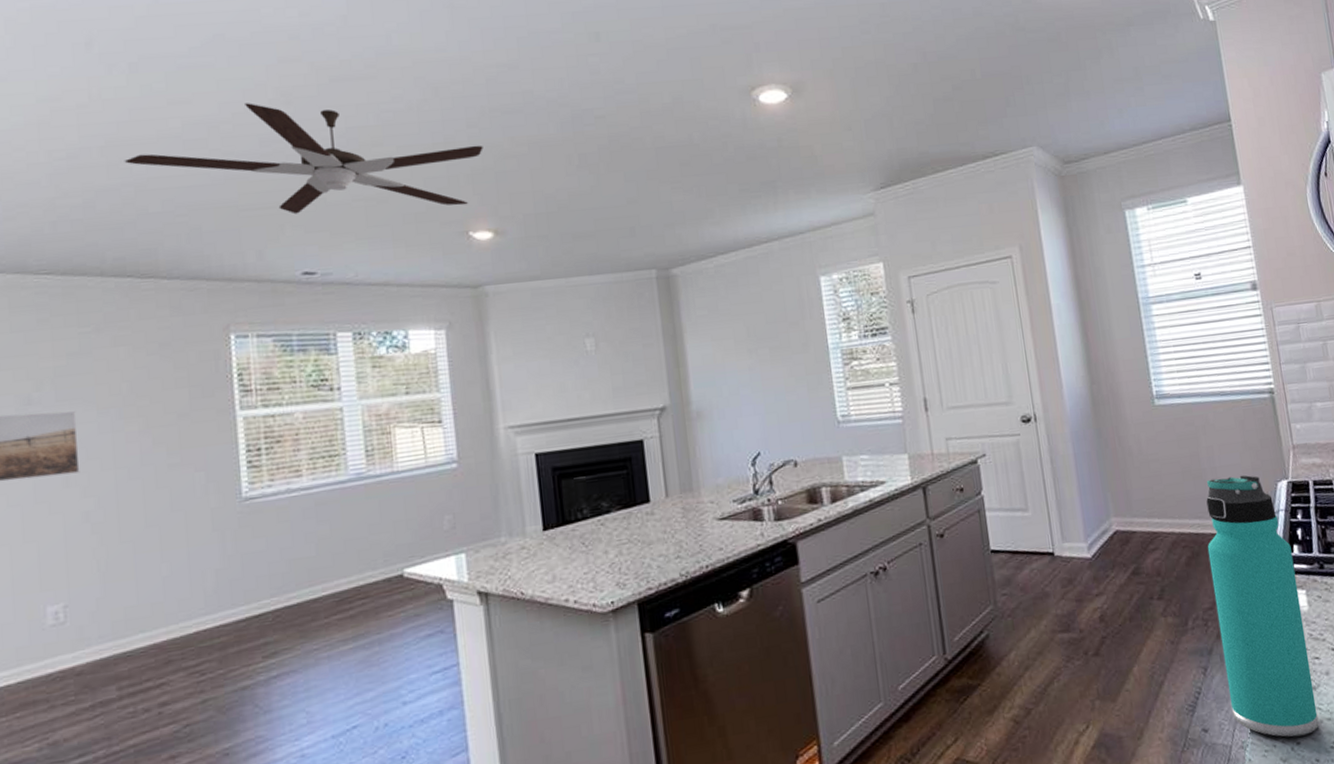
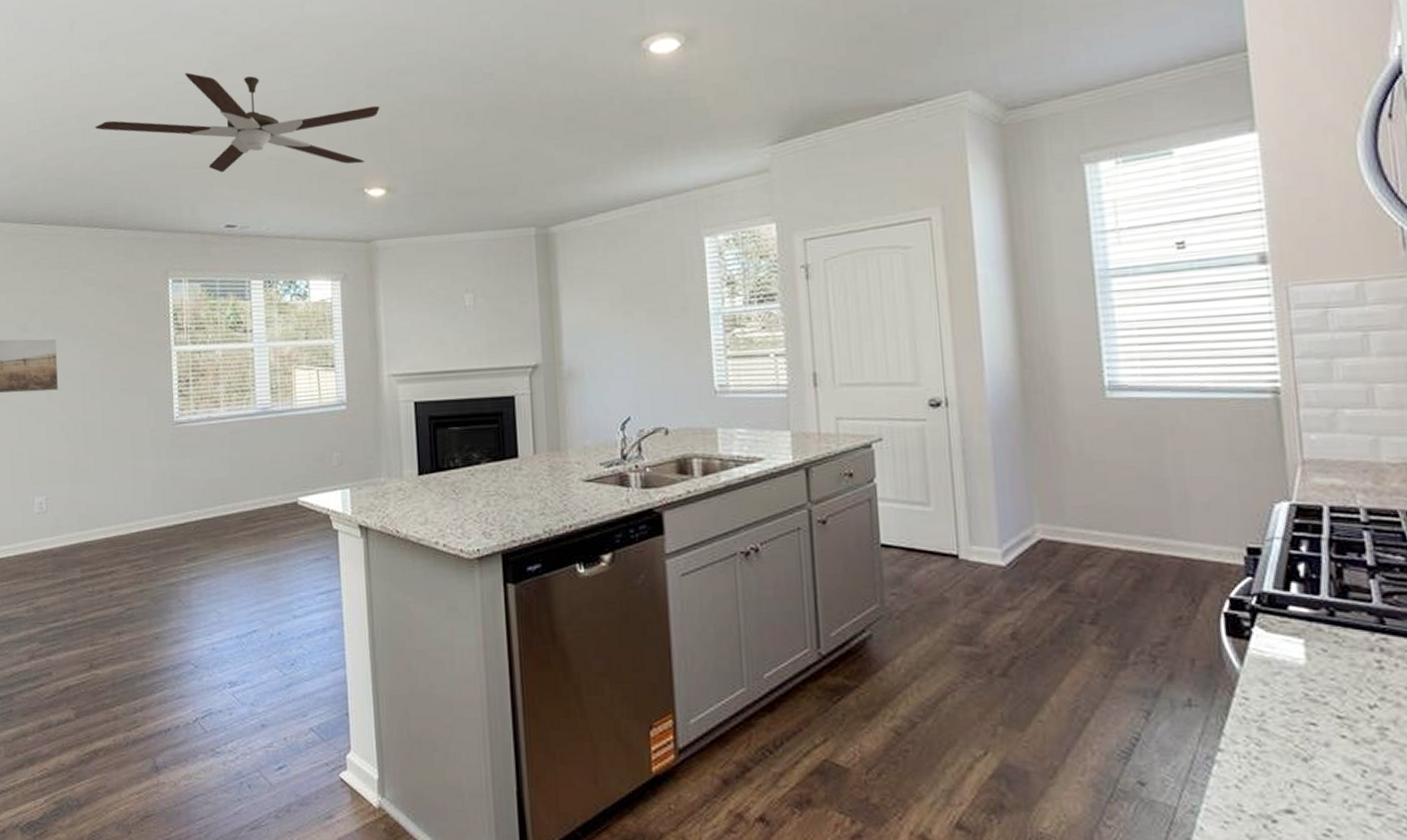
thermos bottle: present [1206,475,1319,737] -> none [1164,490,1308,814]

